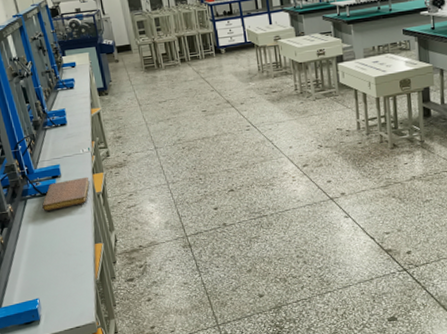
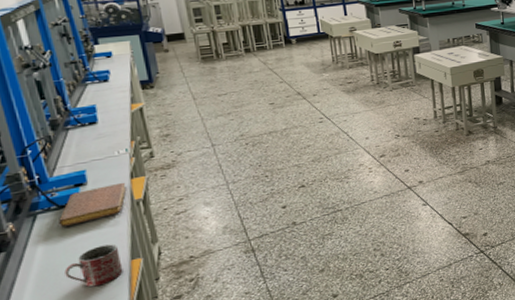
mug: none [47,229,89,263] -> present [64,244,123,287]

